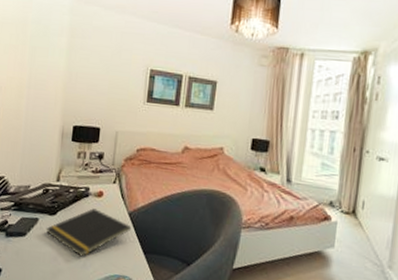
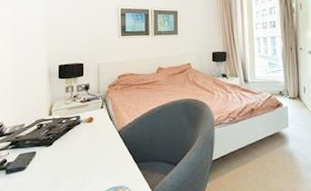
notepad: present [46,208,132,257] -> none [44,133,122,178]

